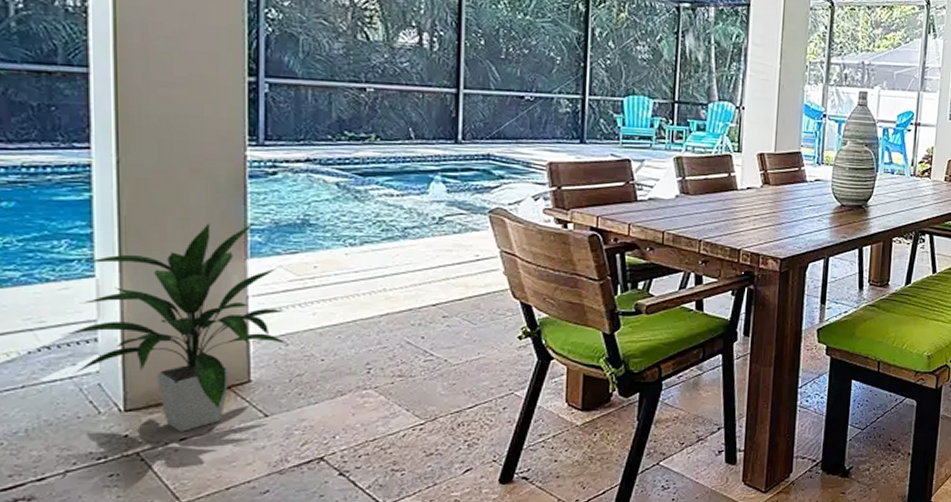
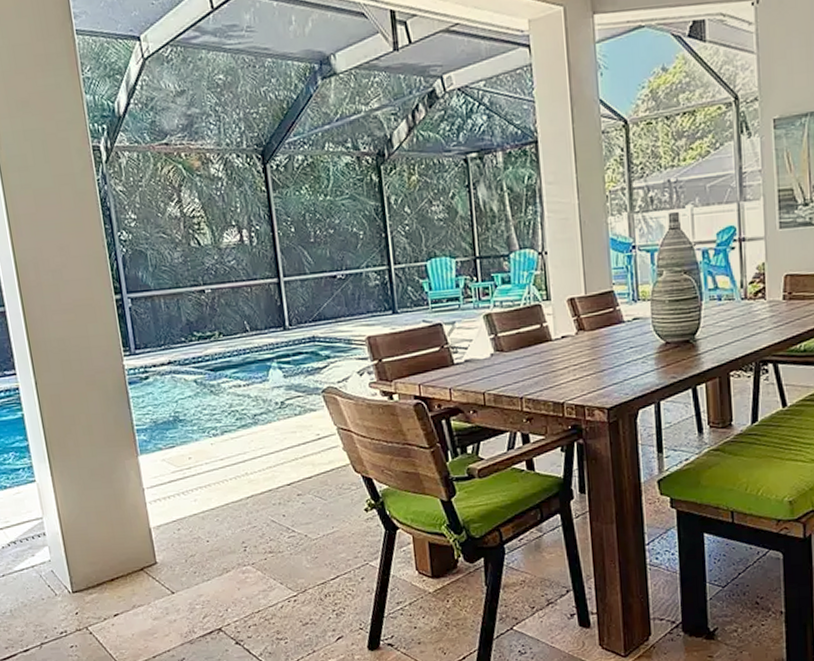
indoor plant: present [61,221,288,432] -> none [21,422,180,609]

